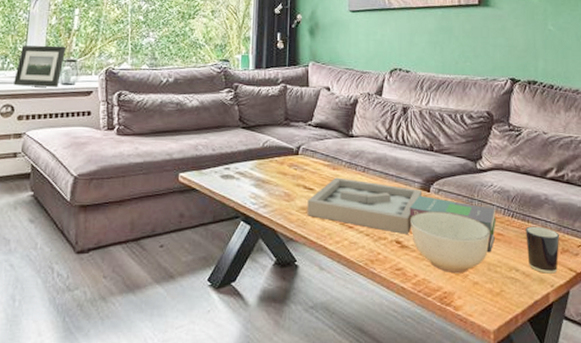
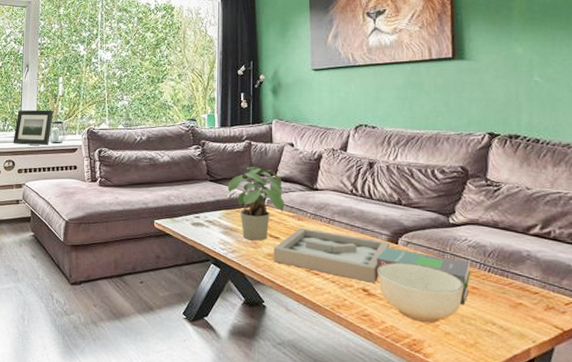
potted plant: none [260,112,320,193] -> present [227,167,285,241]
mug: present [525,226,560,274] -> none [504,281,544,330]

